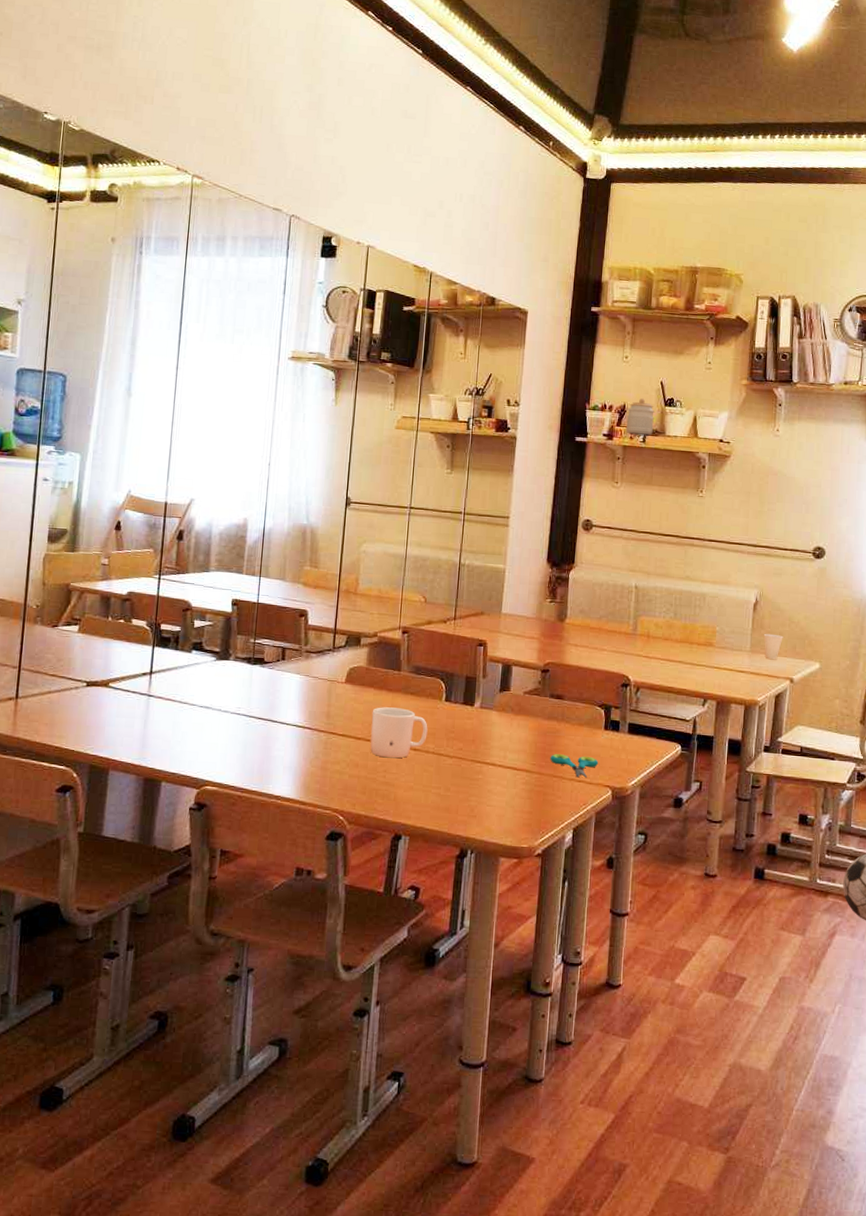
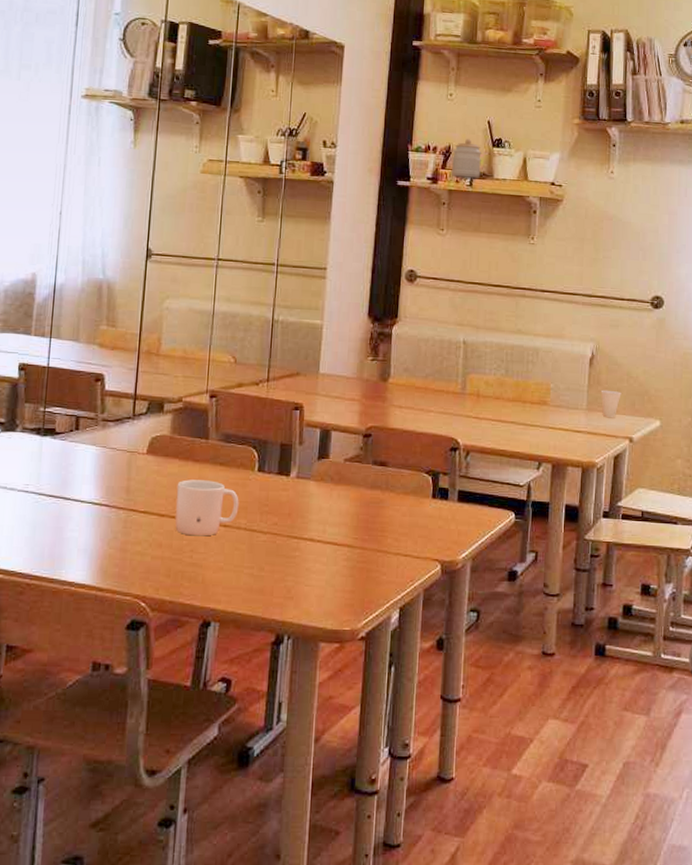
scissors: present [550,754,599,778] -> none [373,526,427,552]

